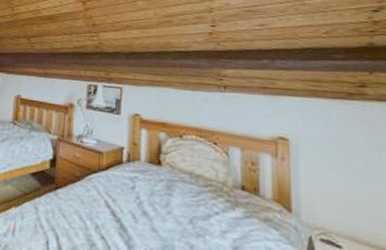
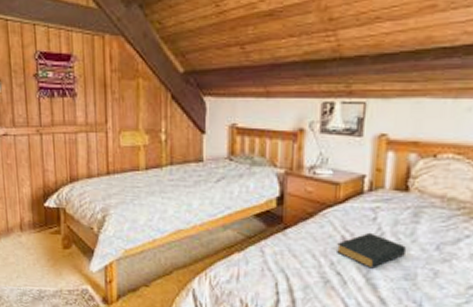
hardback book: none [100,200,164,236] -> present [335,232,407,269]

